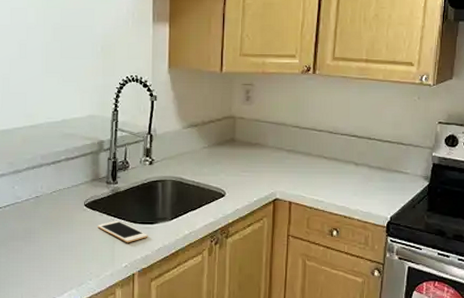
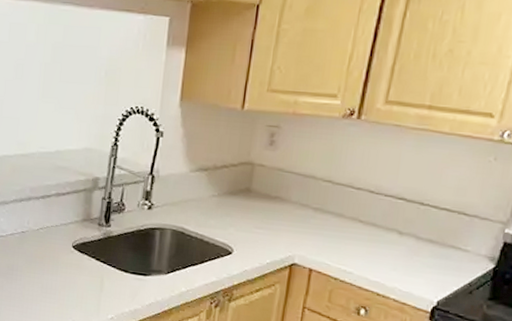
cell phone: present [97,221,148,243] -> none [84,267,140,294]

